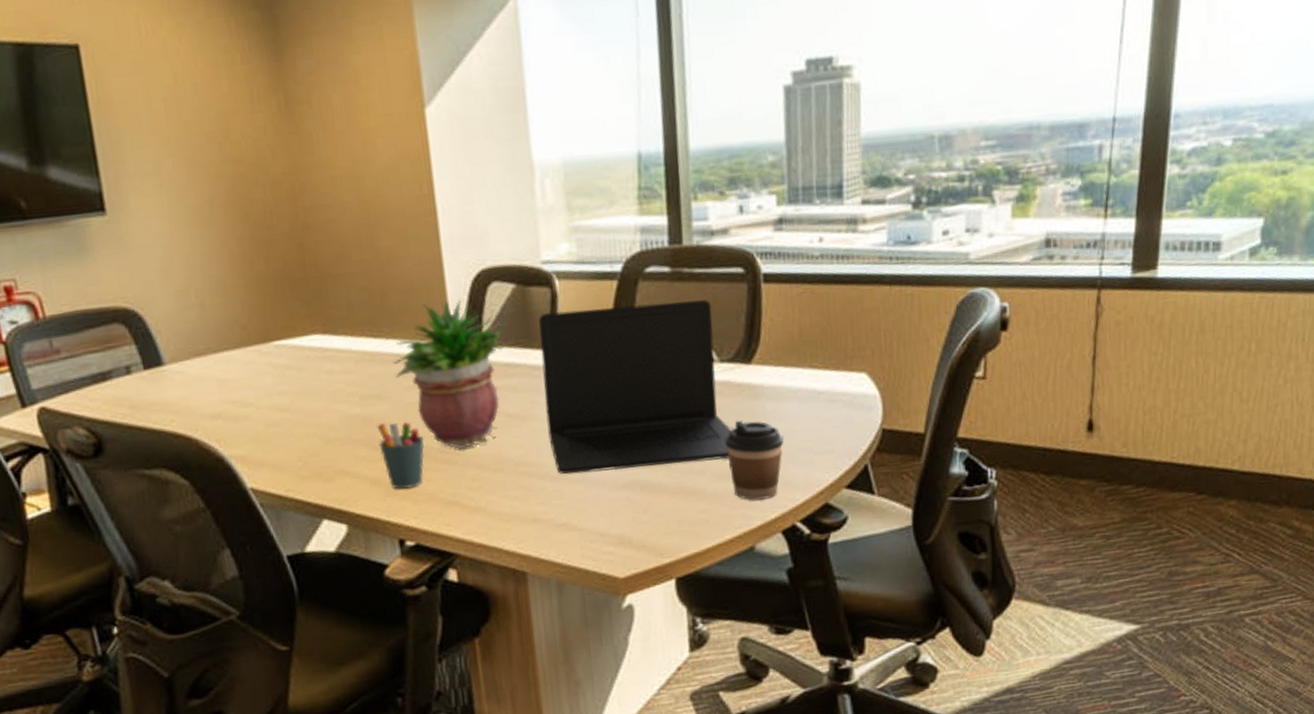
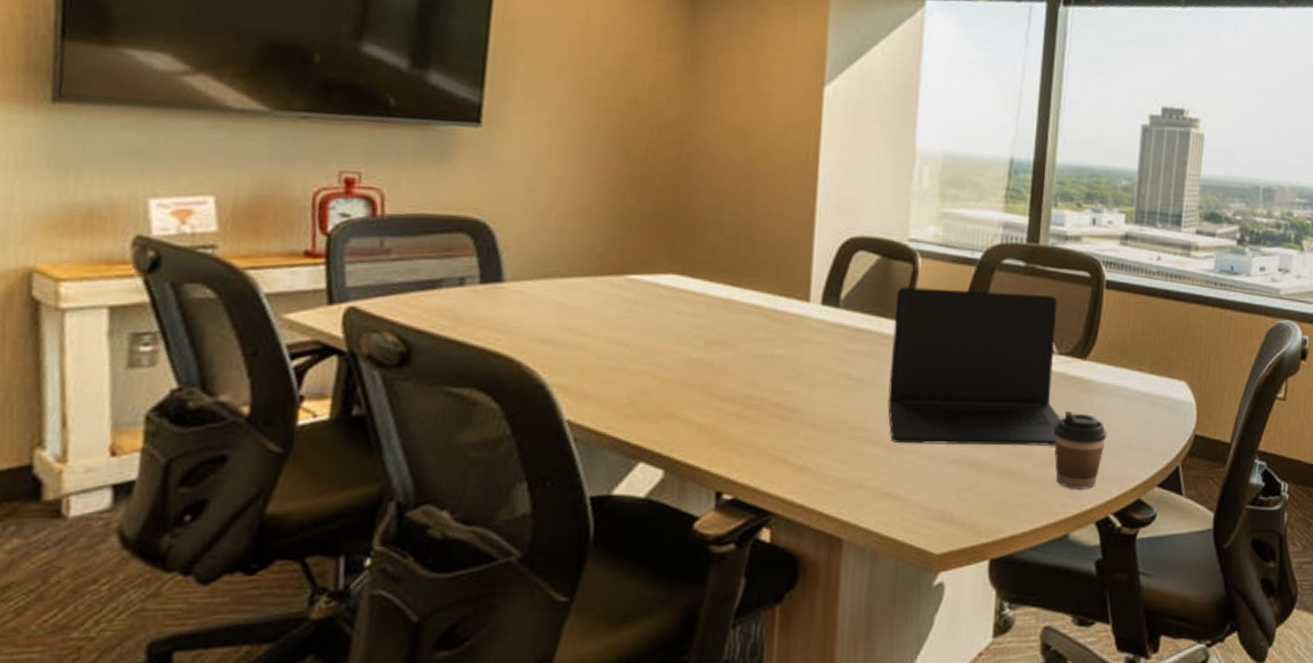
pen holder: present [377,422,425,490] -> none [715,371,763,441]
potted plant: present [393,298,508,449] -> none [746,260,867,406]

